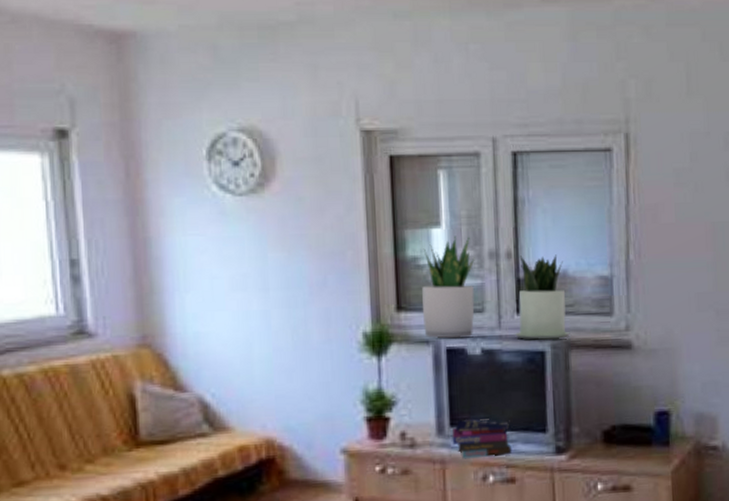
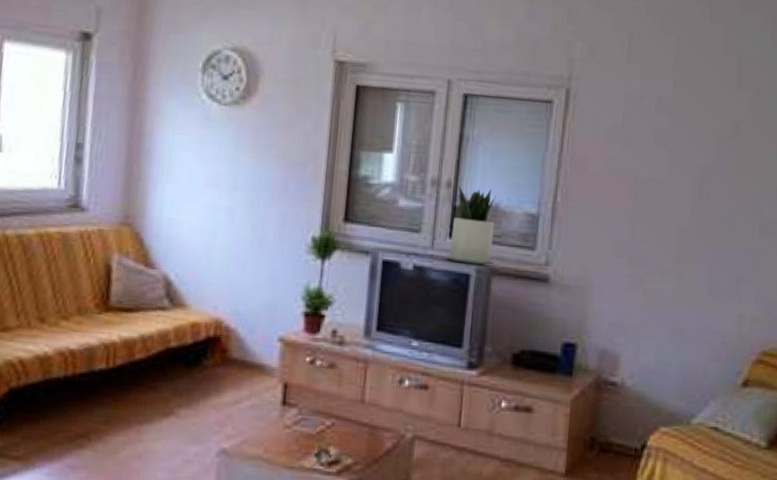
planter: present [422,236,475,339] -> none [365,162,419,253]
books: present [452,419,512,459] -> none [376,326,431,364]

